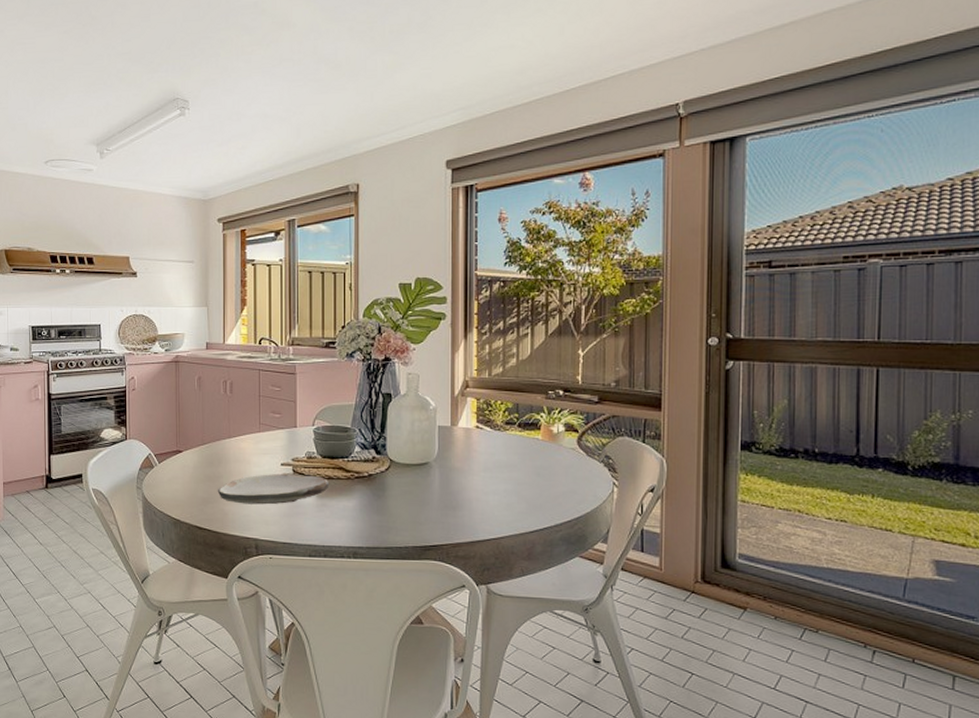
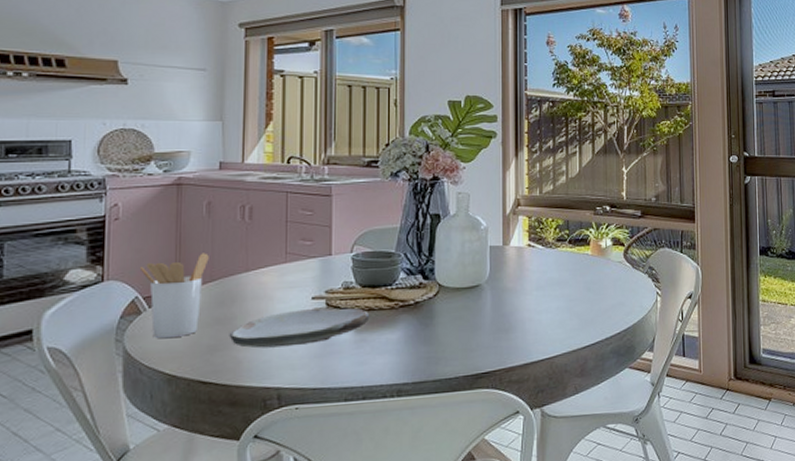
utensil holder: none [151,420,201,490] -> present [139,253,209,339]

